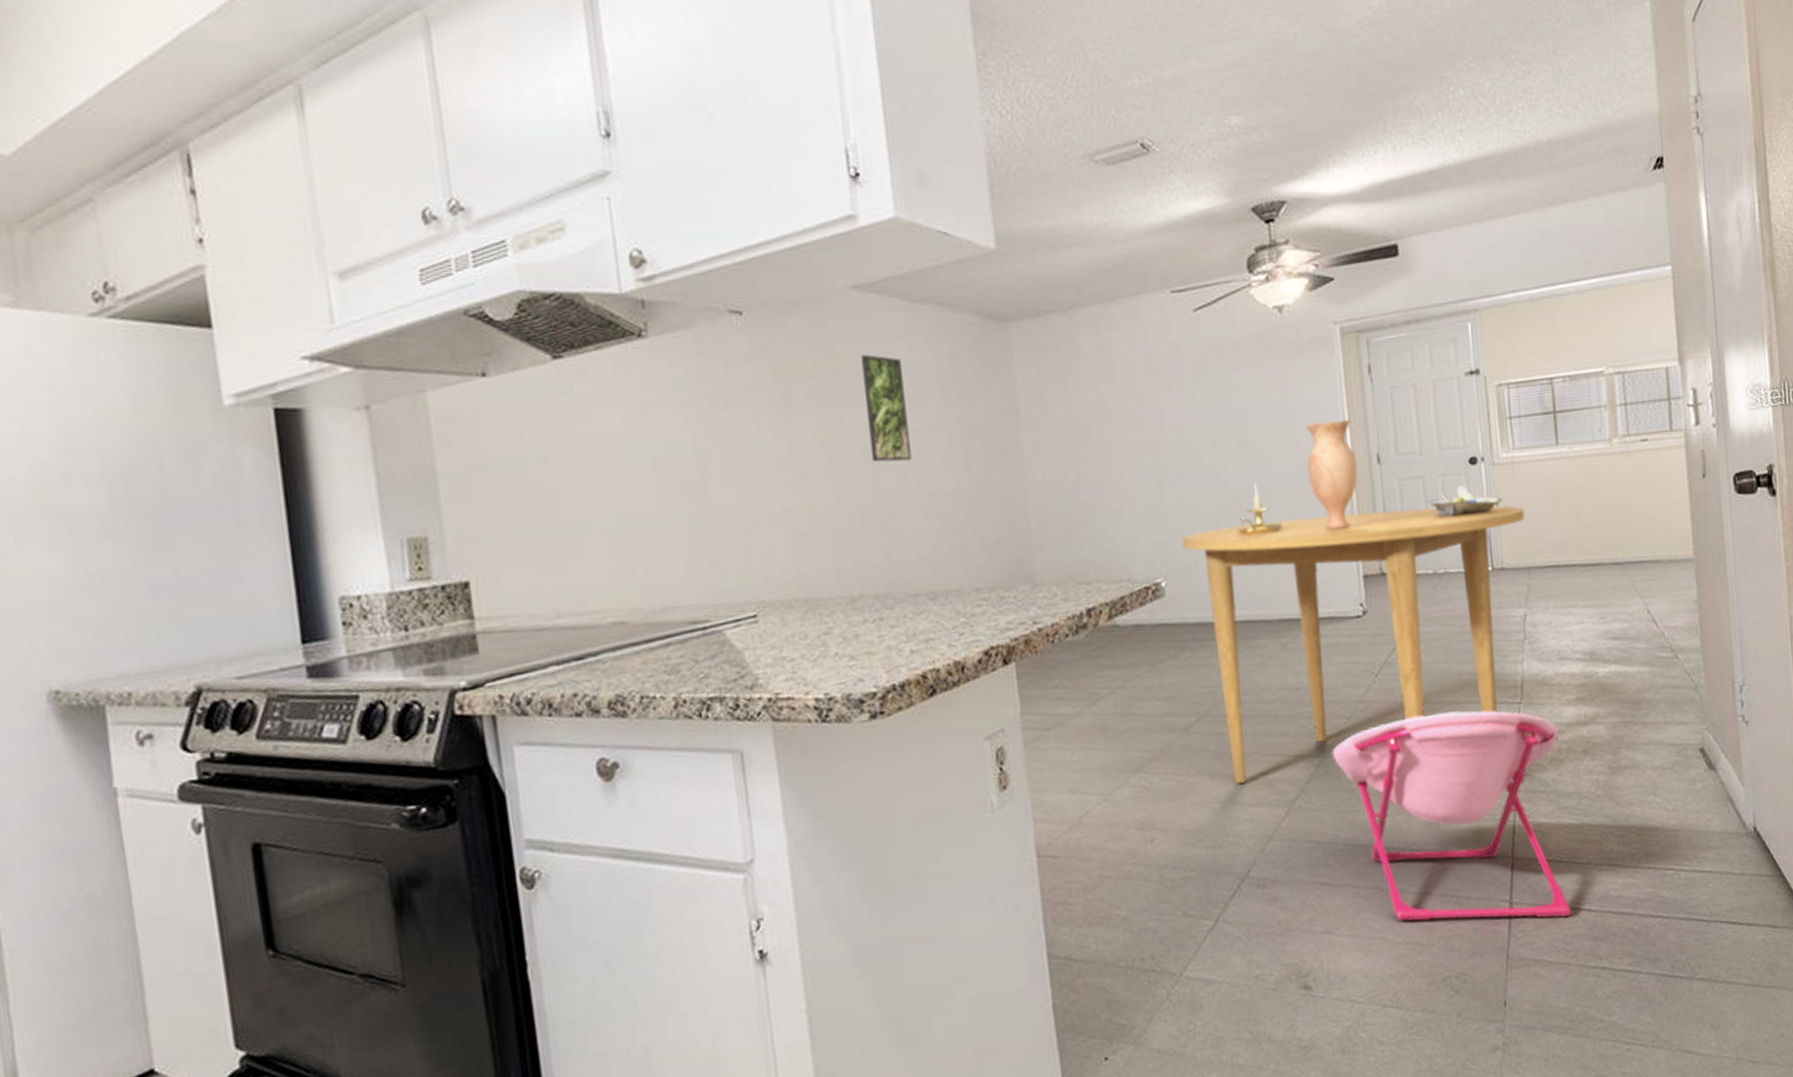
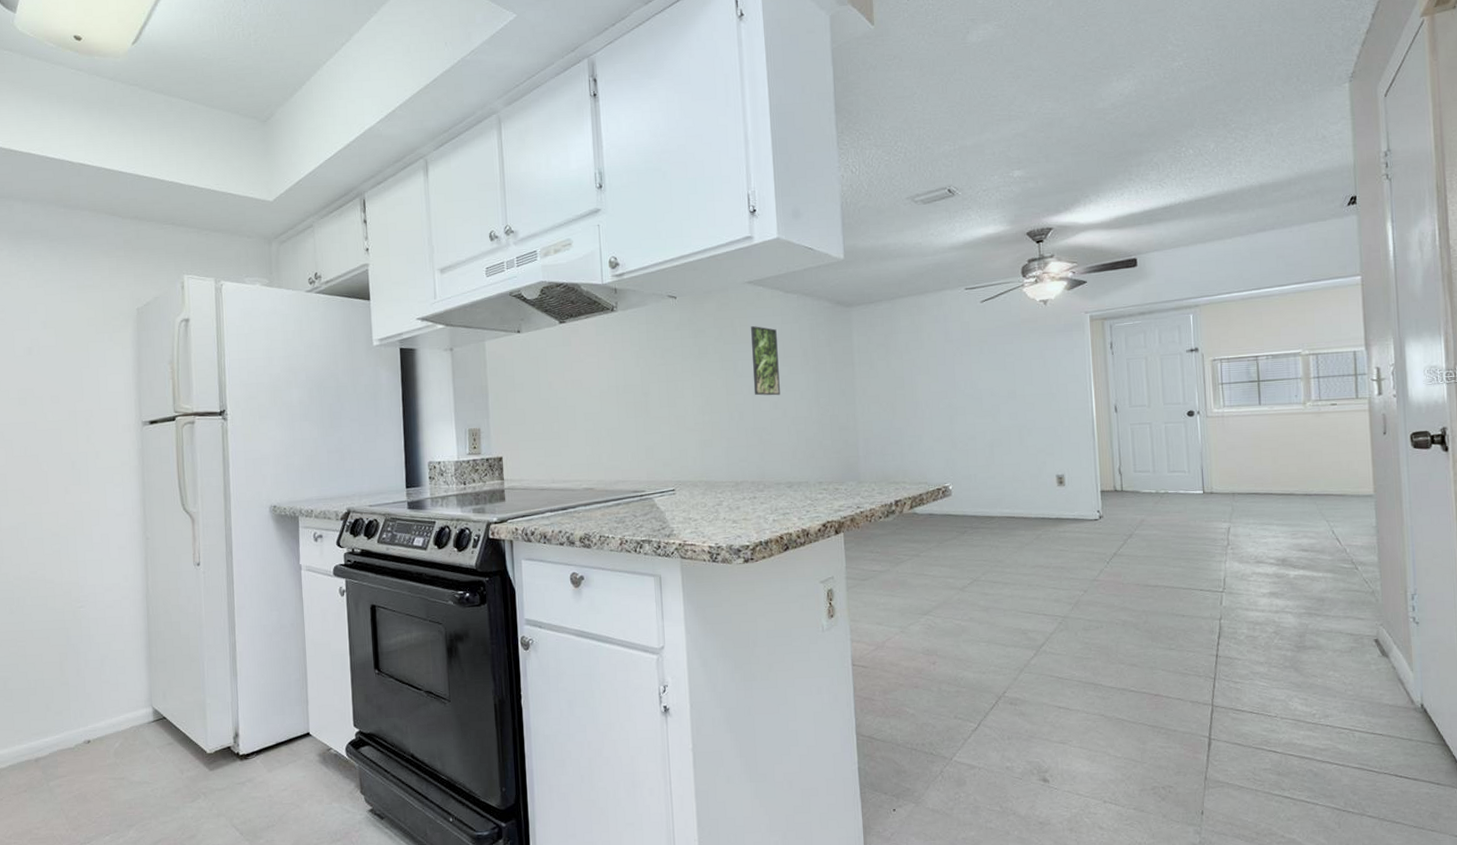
dining table: present [1182,505,1525,784] -> none [965,445,1231,630]
candle holder: present [1236,482,1282,536] -> none [1006,421,1040,458]
vase: present [1306,420,1358,530] -> none [1060,380,1099,457]
chair: present [1332,710,1572,921] -> none [1071,593,1260,755]
decorative bowl: present [1427,485,1502,518] -> none [1153,431,1213,453]

